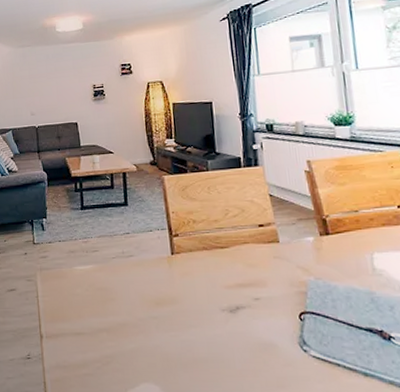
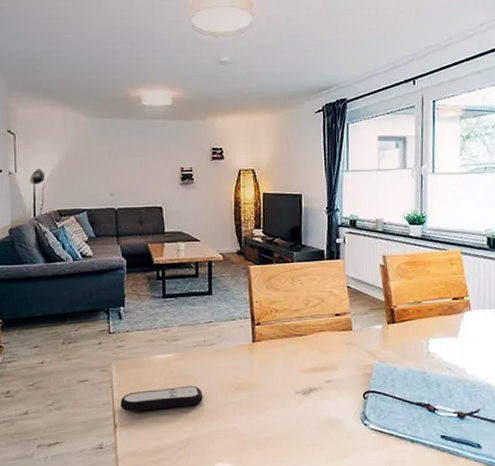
remote control: none [45,299,124,322] -> present [120,386,203,412]

